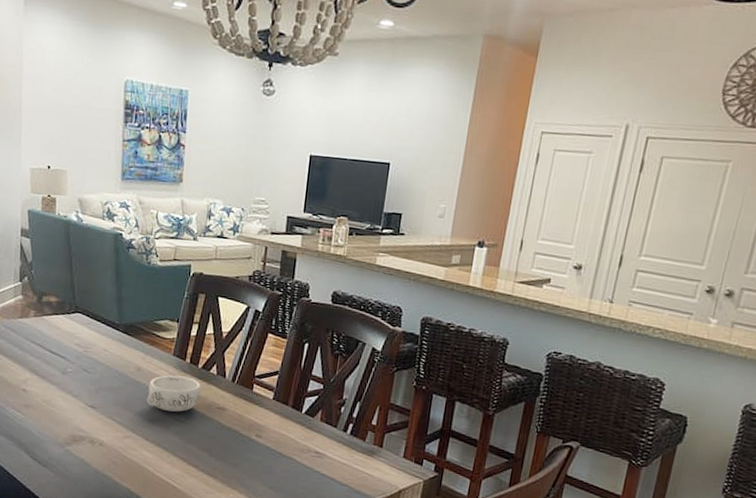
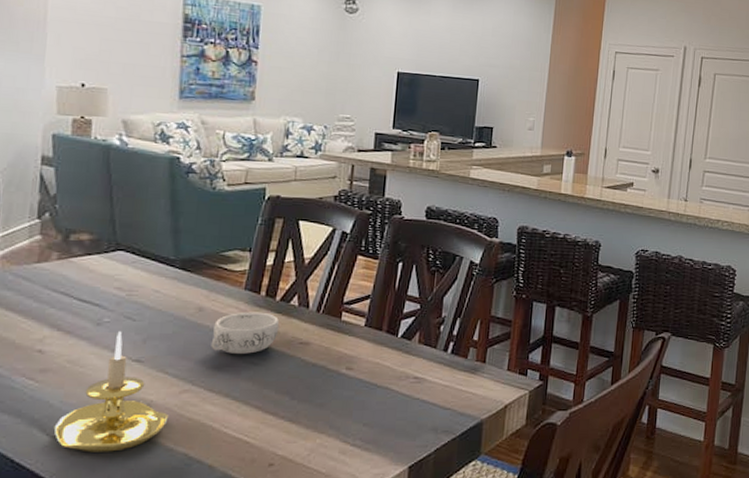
candle holder: none [35,381,115,478] -> present [53,331,169,452]

